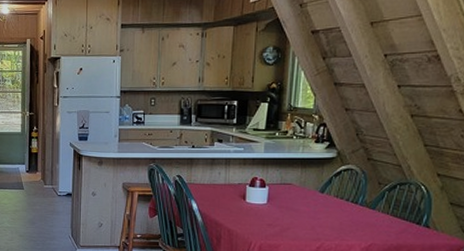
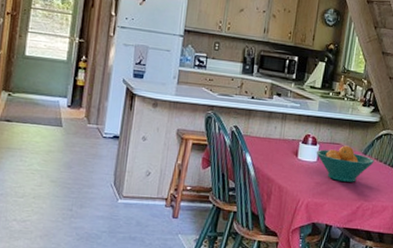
fruit bowl: none [265,185,334,222] -> present [316,145,374,182]

